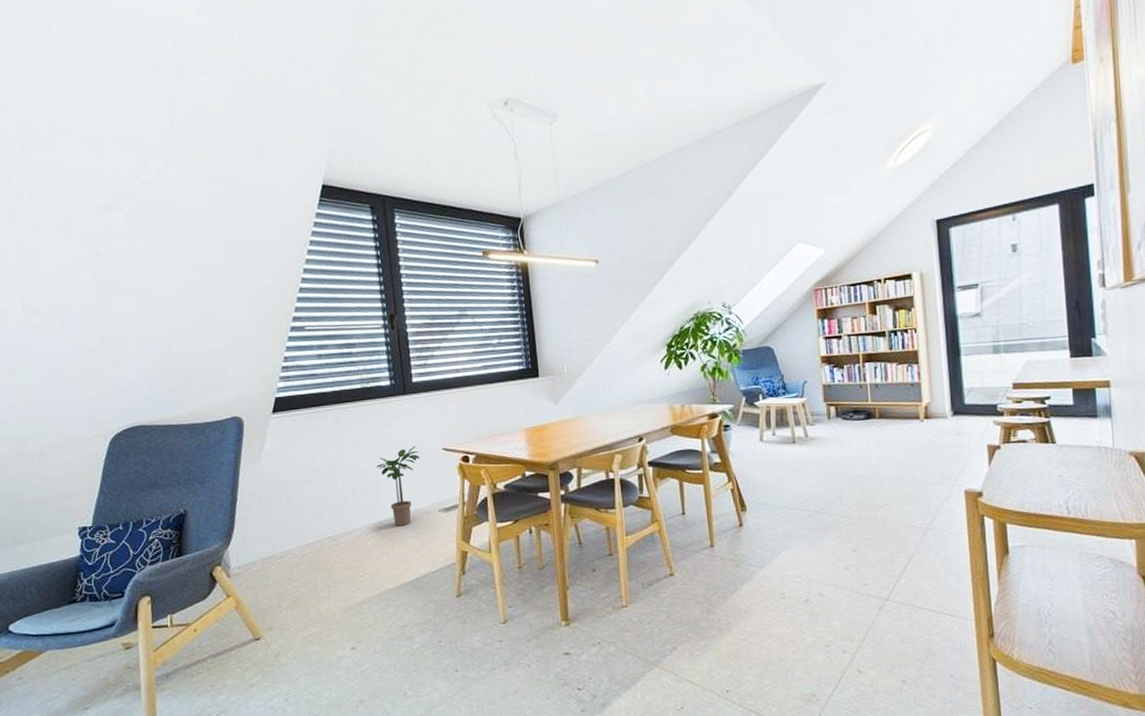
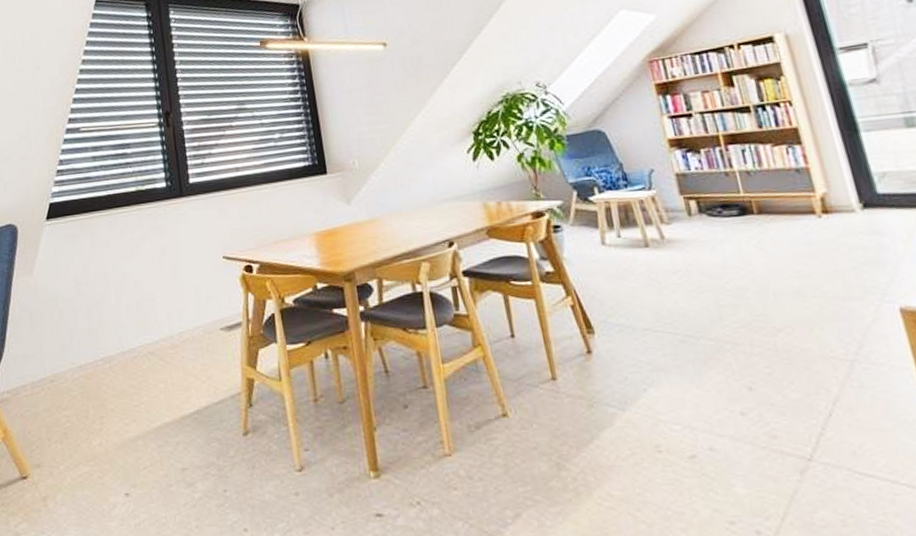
potted plant: present [376,446,420,526] -> none [152,254,199,347]

